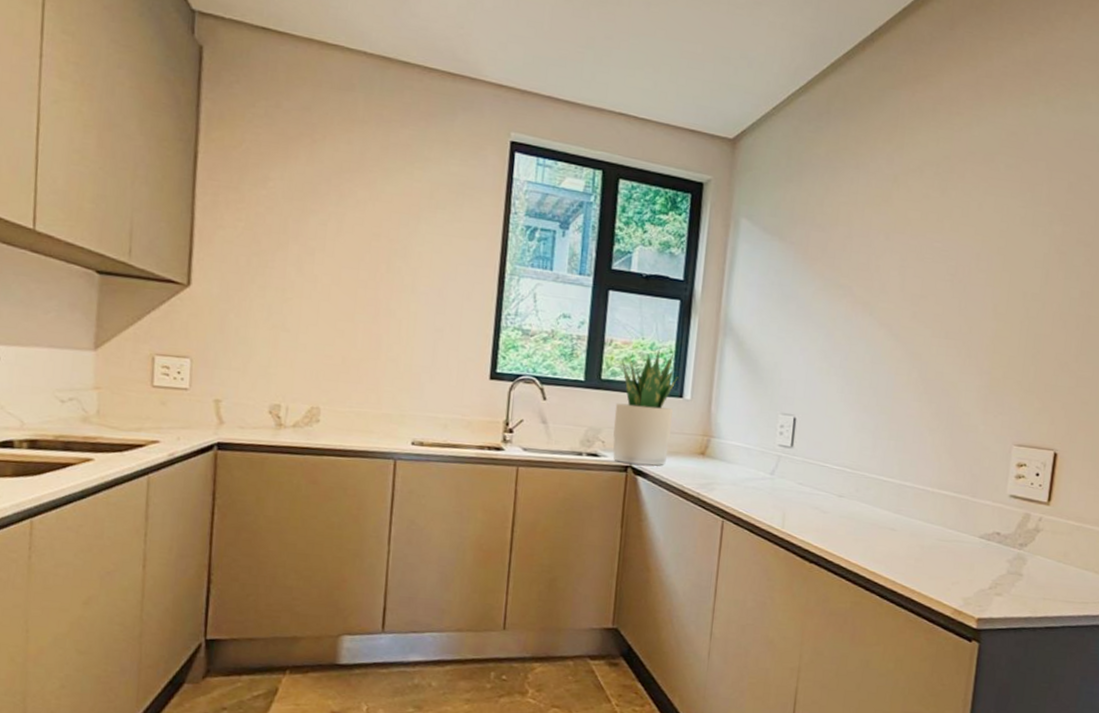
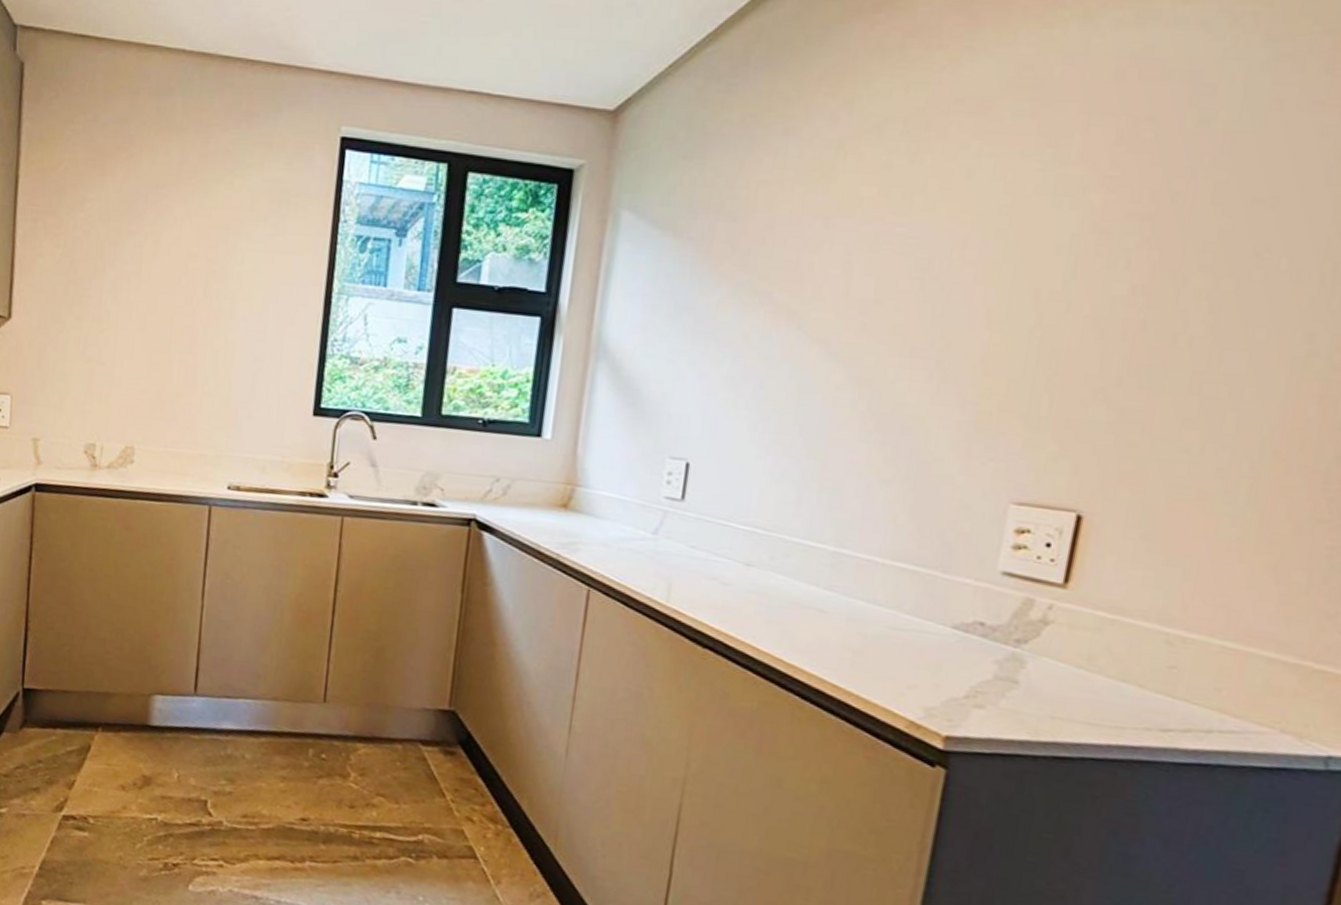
planter: present [613,349,679,466] -> none [453,378,536,520]

